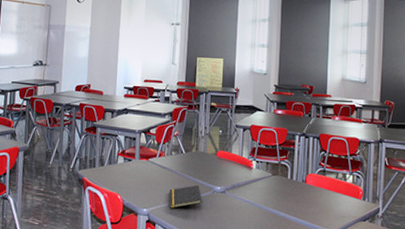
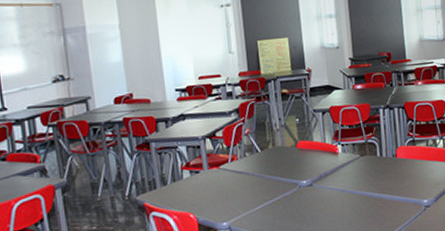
notepad: present [169,184,202,208] -> none [250,183,288,215]

